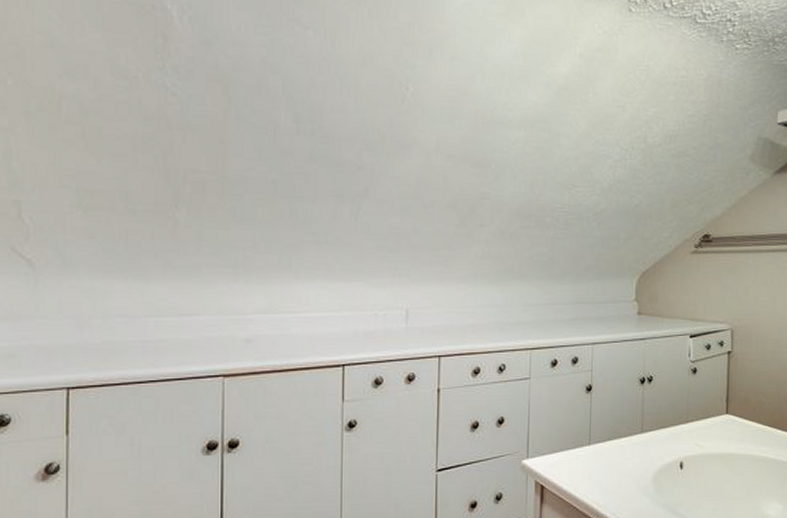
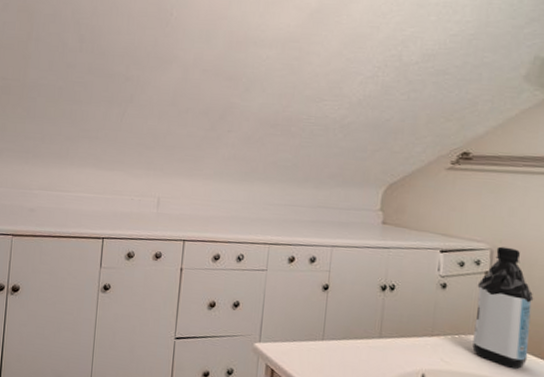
water bottle: none [721,325,767,441] -> present [472,246,534,369]

